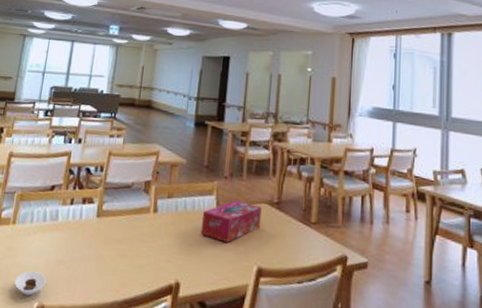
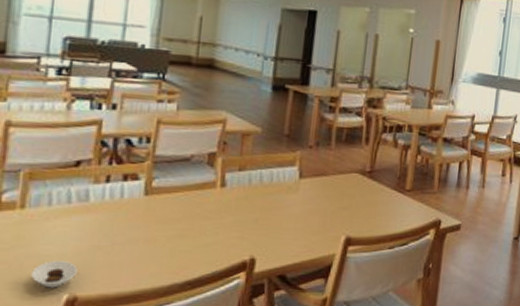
tissue box: present [200,200,262,243] -> none [280,170,352,214]

